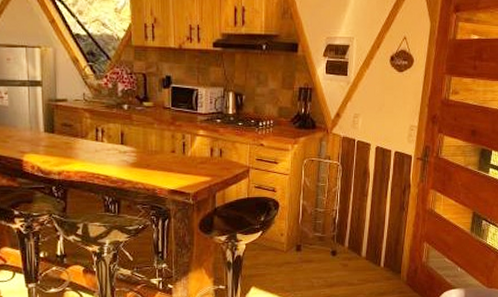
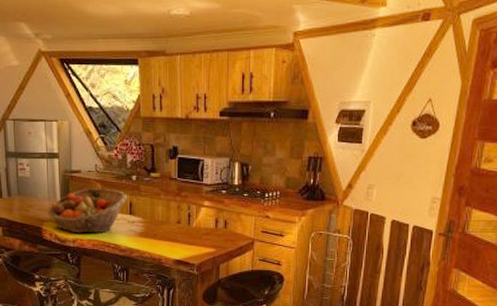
fruit basket: none [28,117,118,165] -> present [47,188,127,234]

